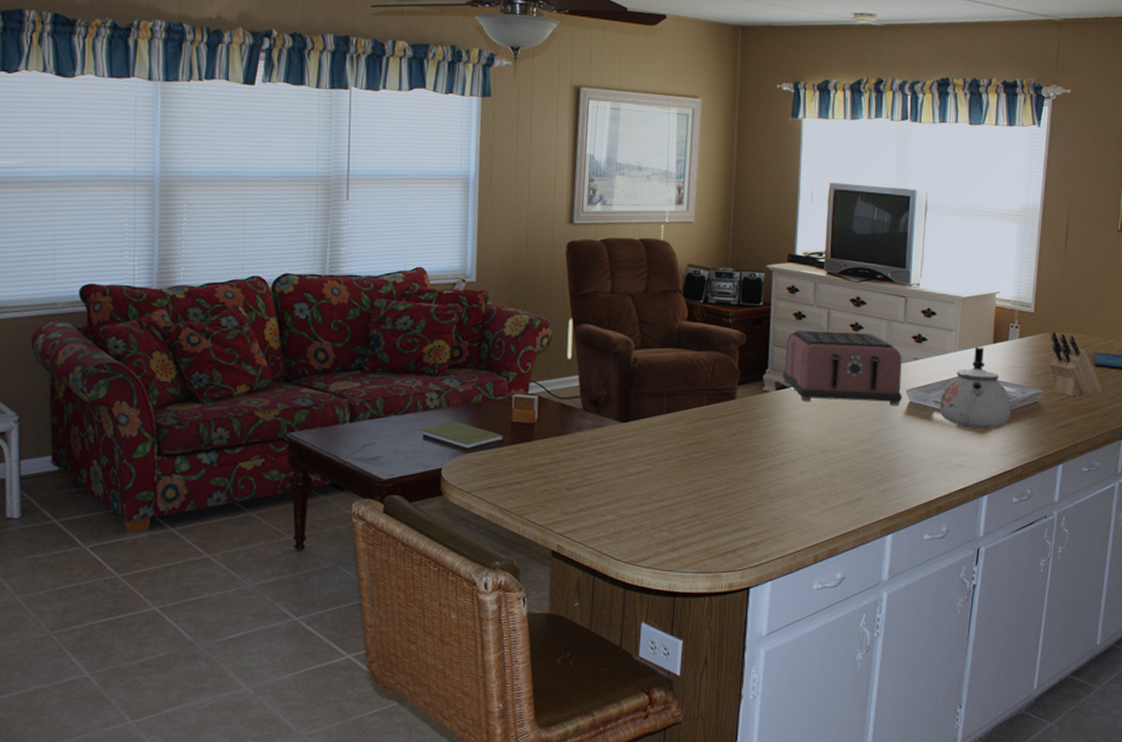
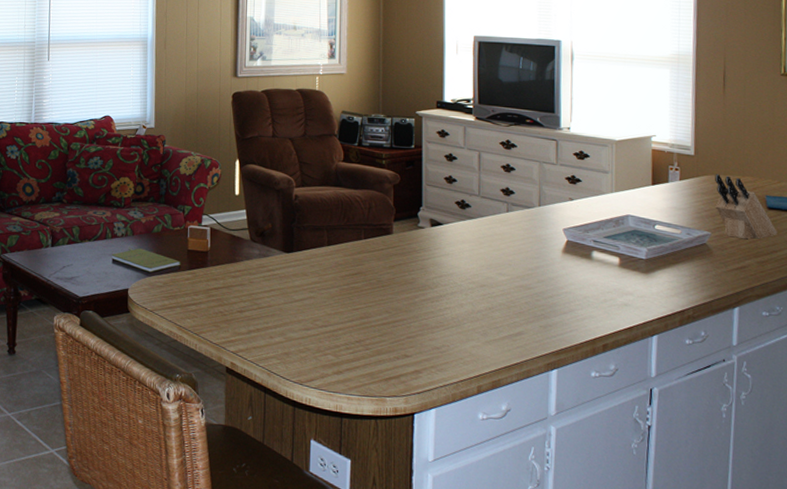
toaster: present [782,330,902,406] -> none [436,171,559,244]
kettle: present [939,347,1011,429] -> none [599,188,677,269]

